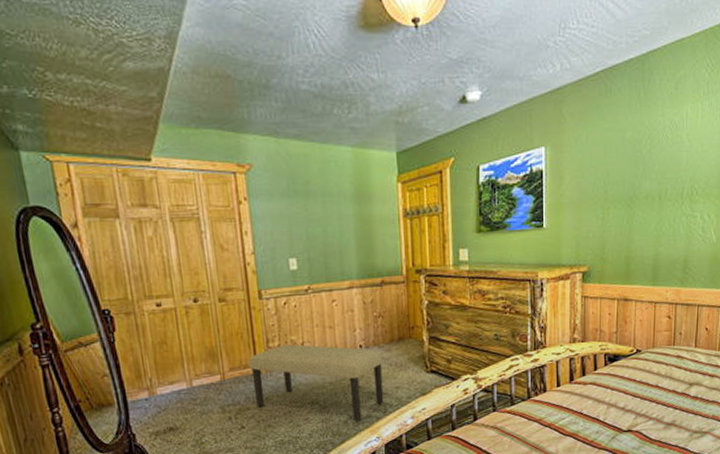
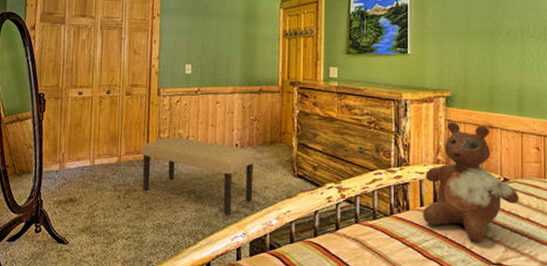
stuffed bear: none [559,298,650,413] -> present [423,122,520,242]

